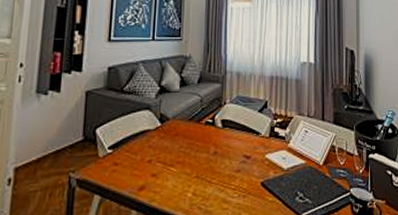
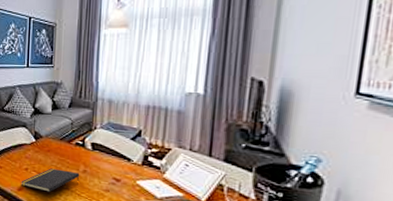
notepad: none [142,155,211,186] -> present [21,168,80,193]

